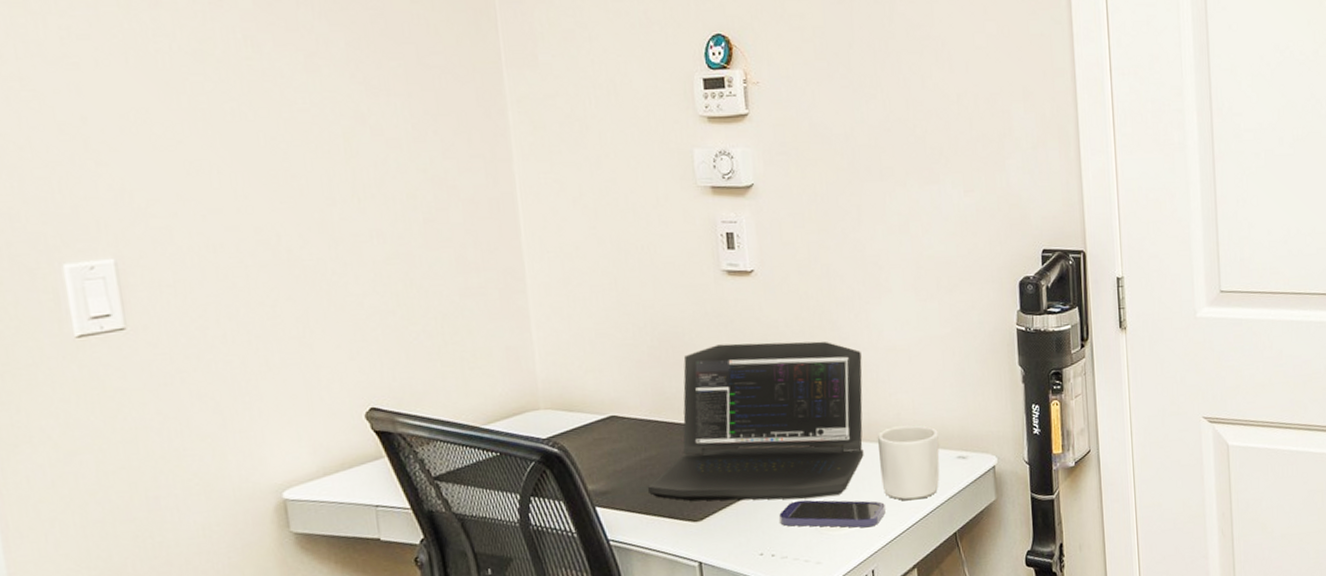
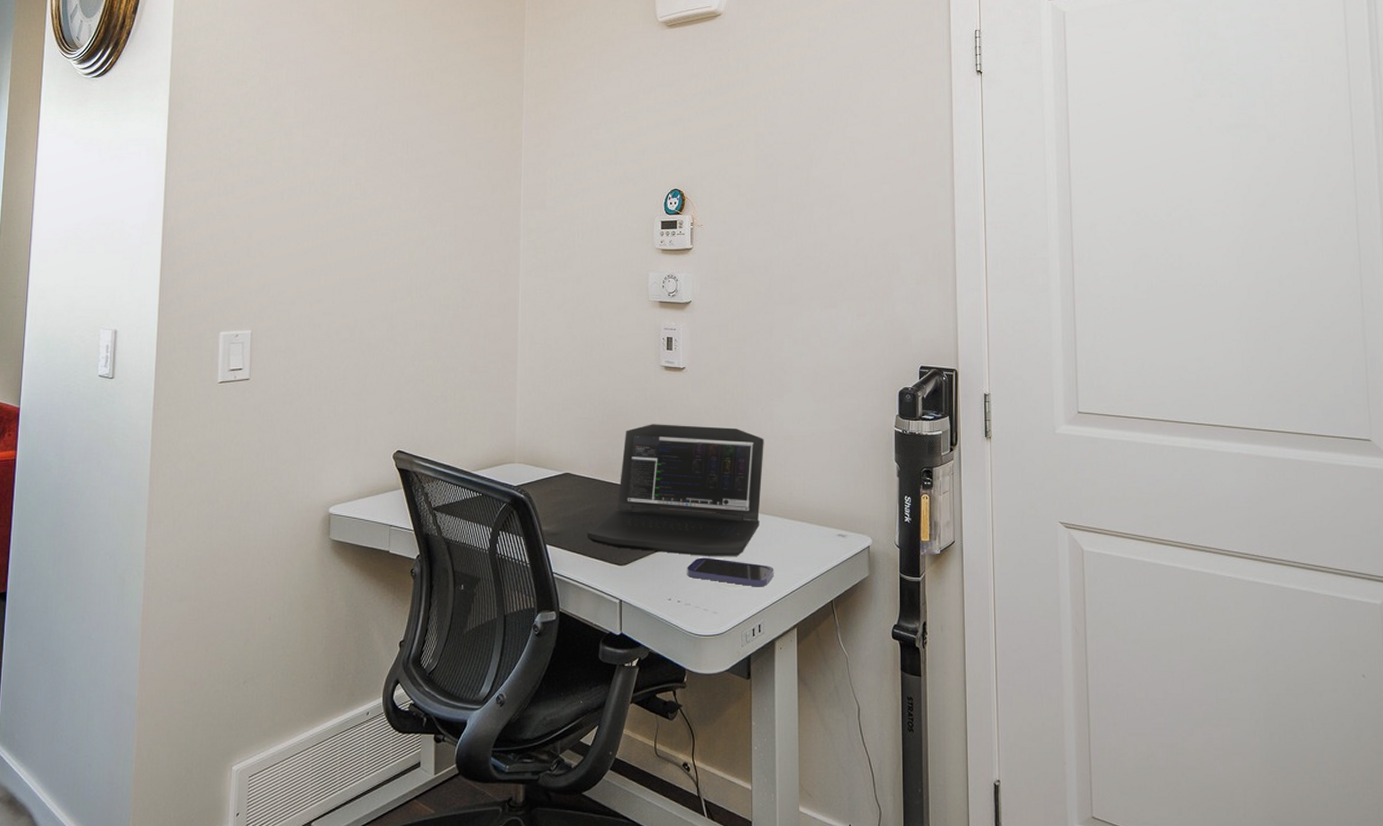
mug: present [877,424,940,501] -> none [771,504,824,568]

